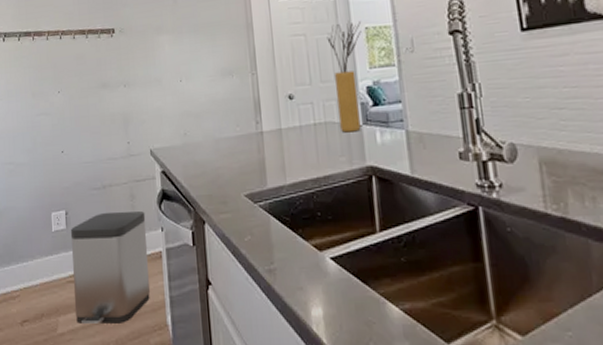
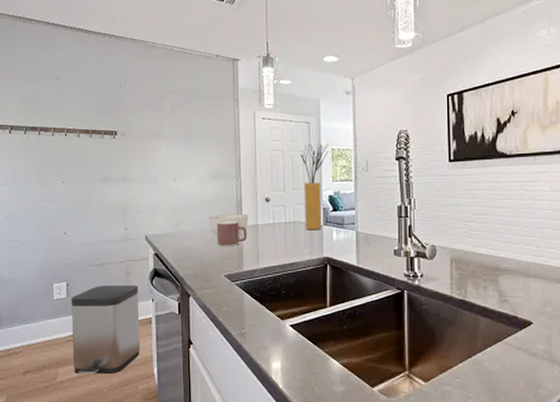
bowl: none [221,116,270,146] -> present [208,214,249,236]
mug: none [231,126,269,160] -> present [216,221,247,248]

